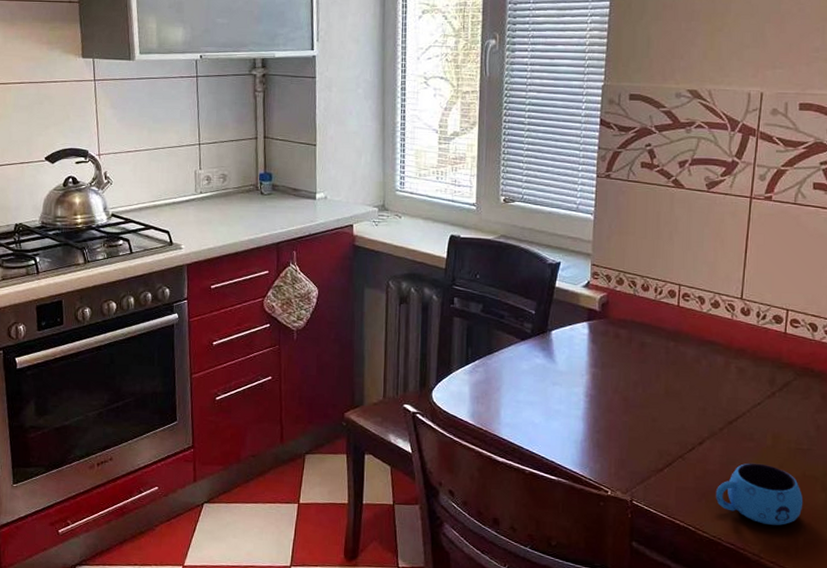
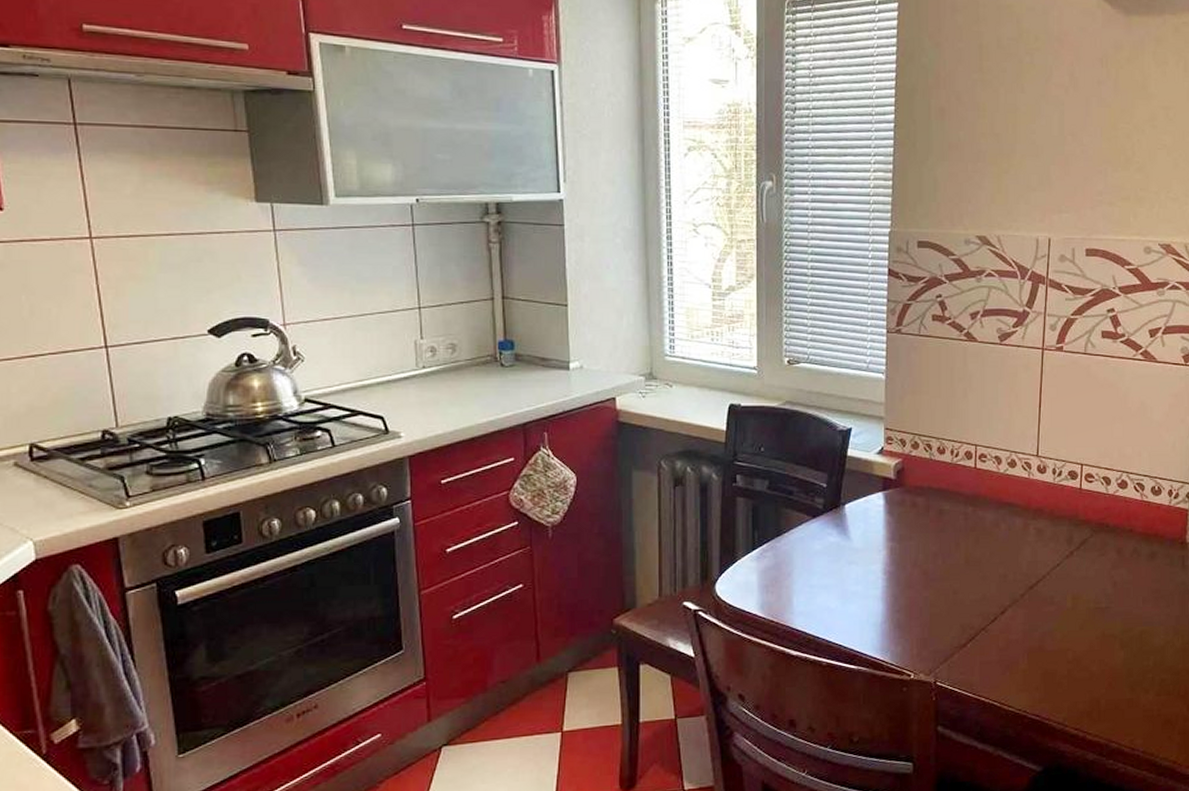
mug: present [715,463,804,526] -> none [1019,627,1104,691]

